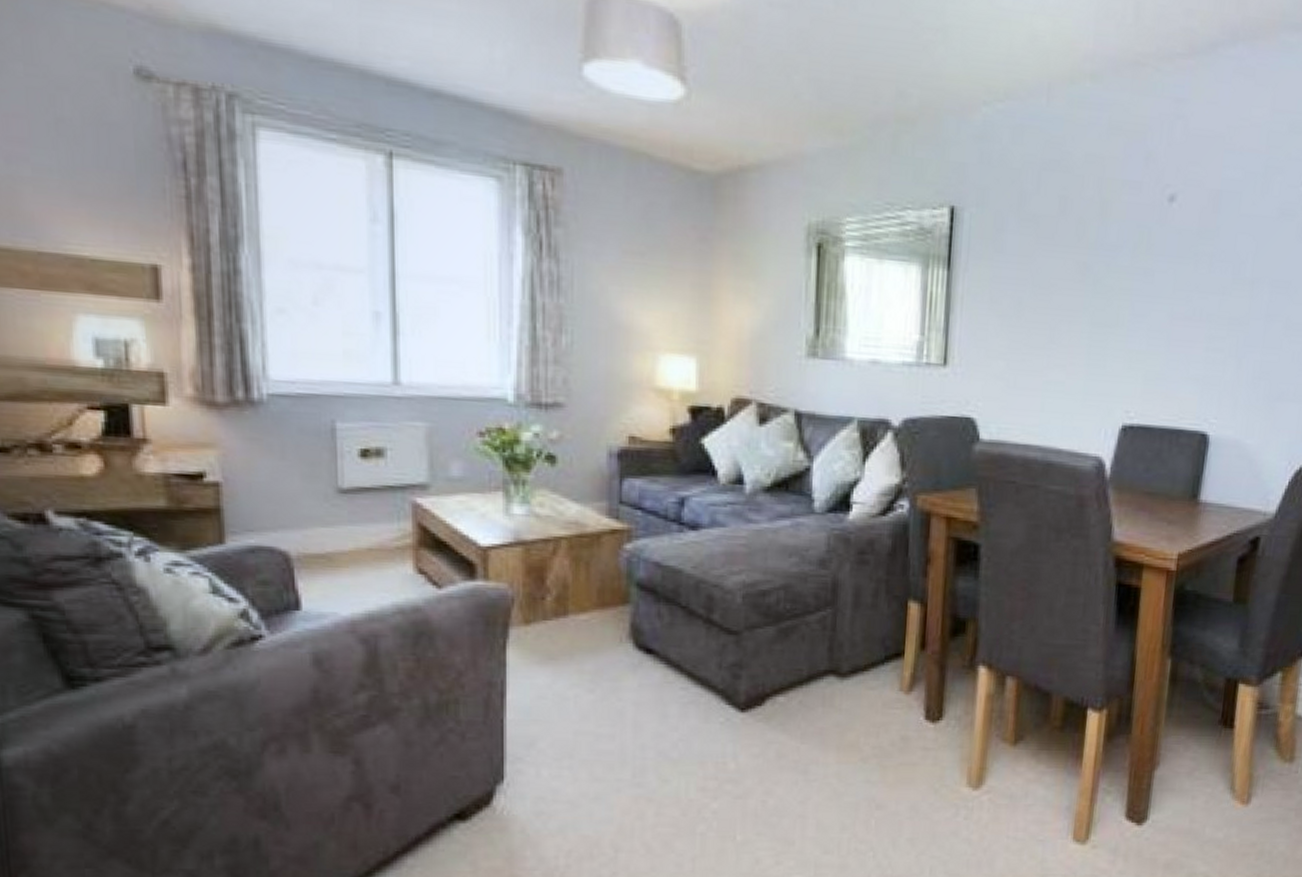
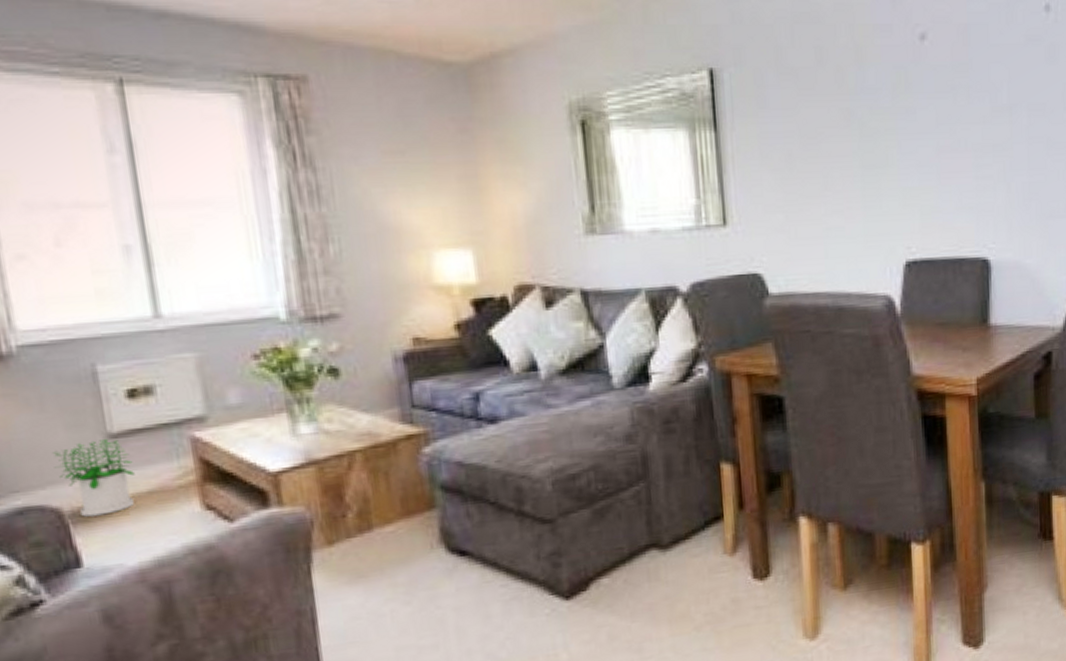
potted plant: none [287,493,358,564] -> present [53,439,135,517]

